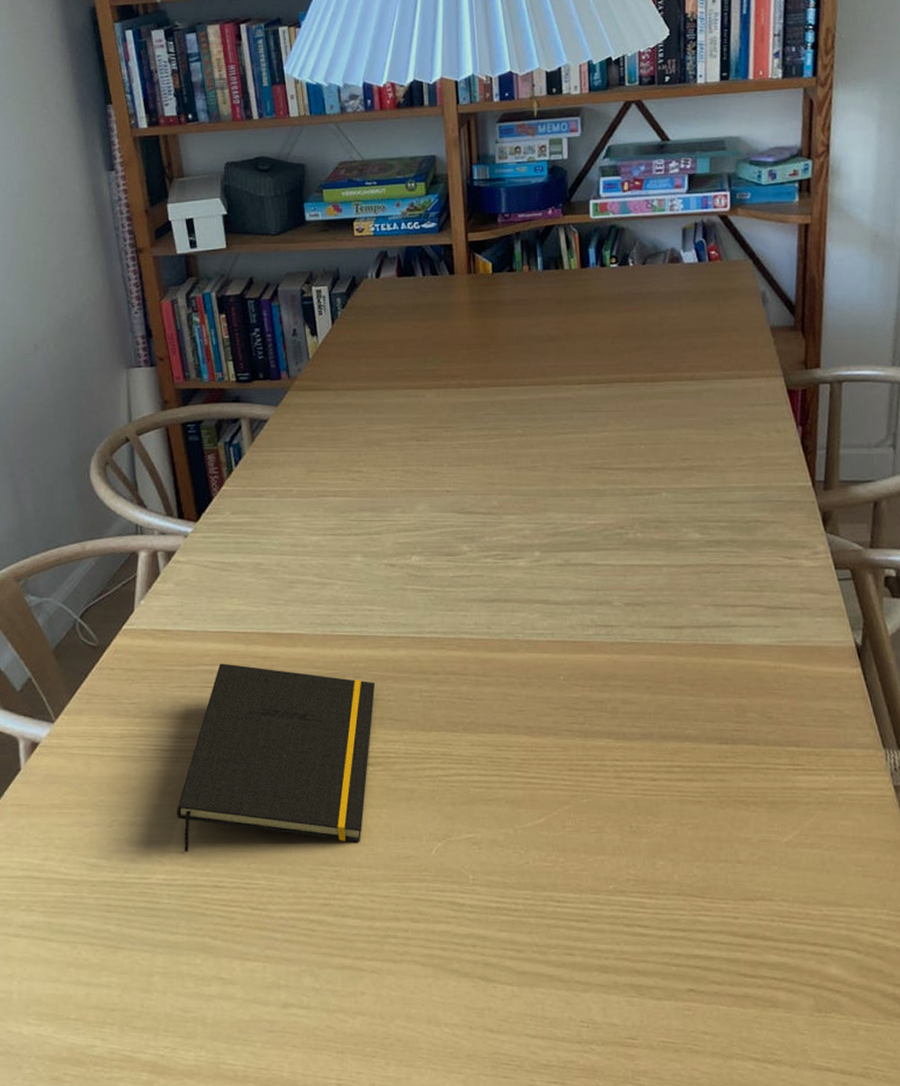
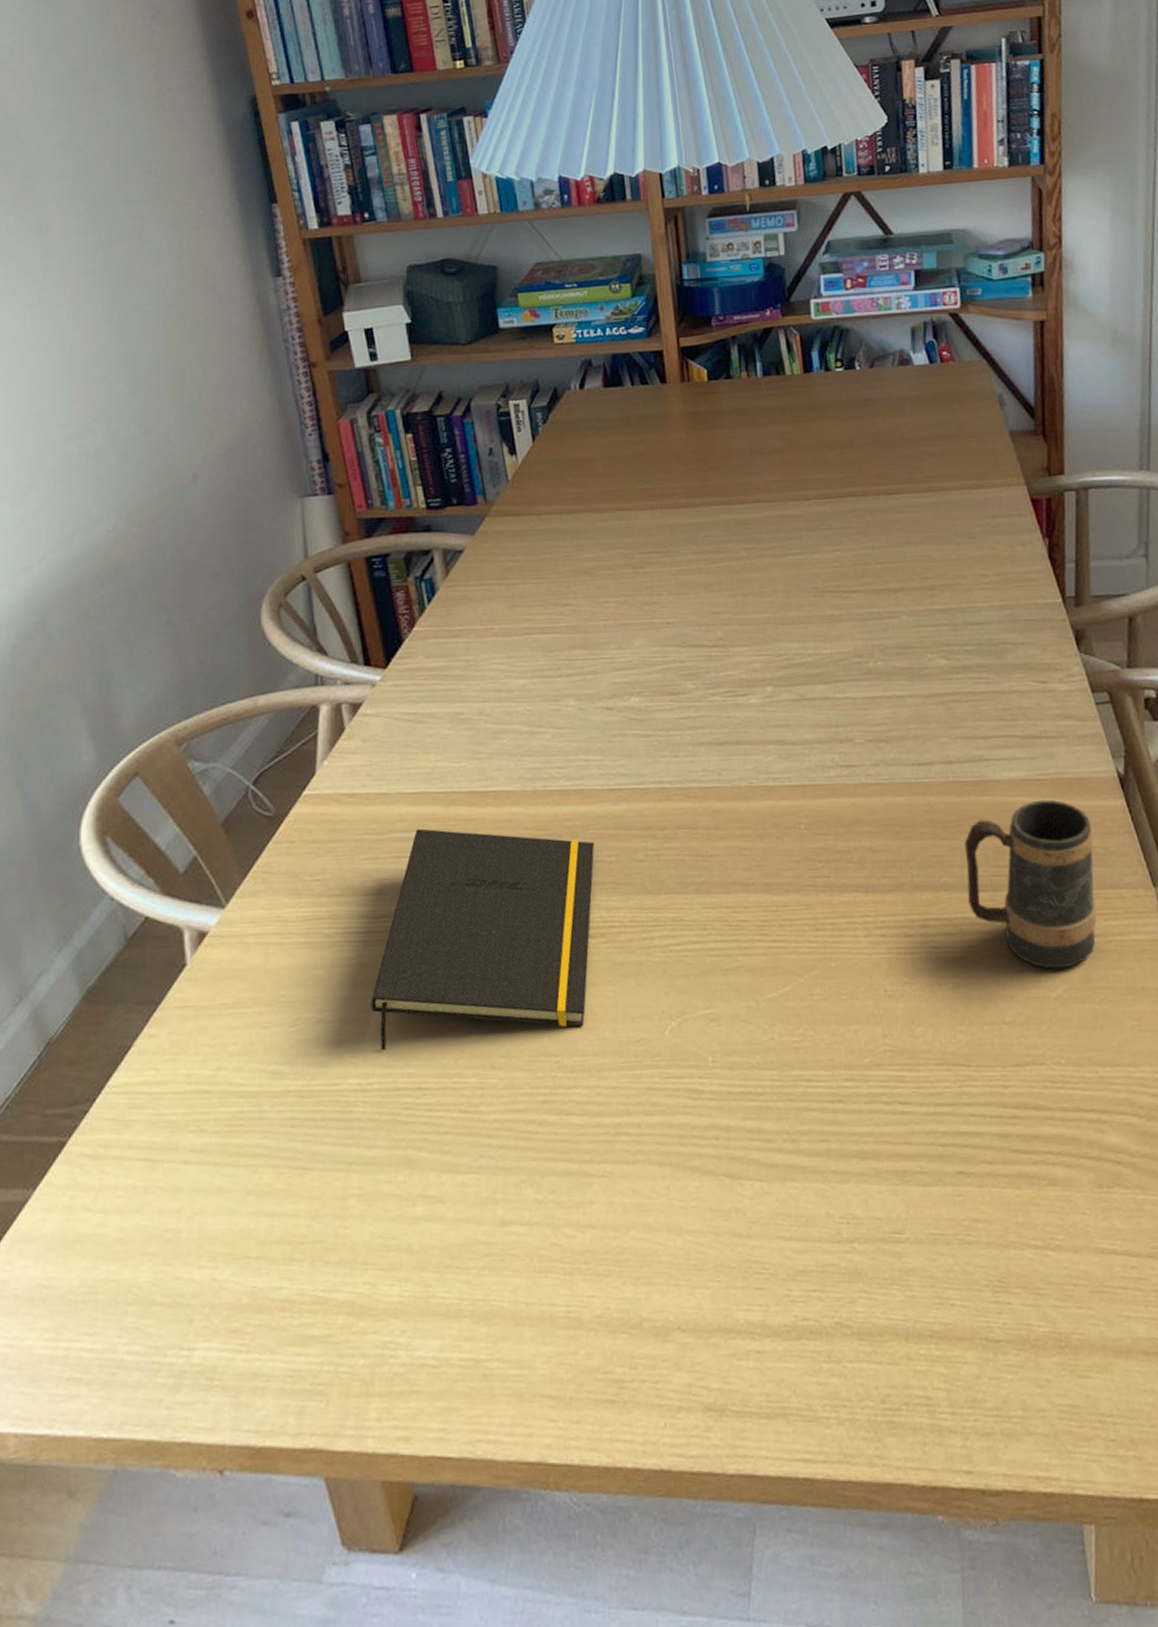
mug: none [709,664,830,817] -> present [964,799,1097,969]

